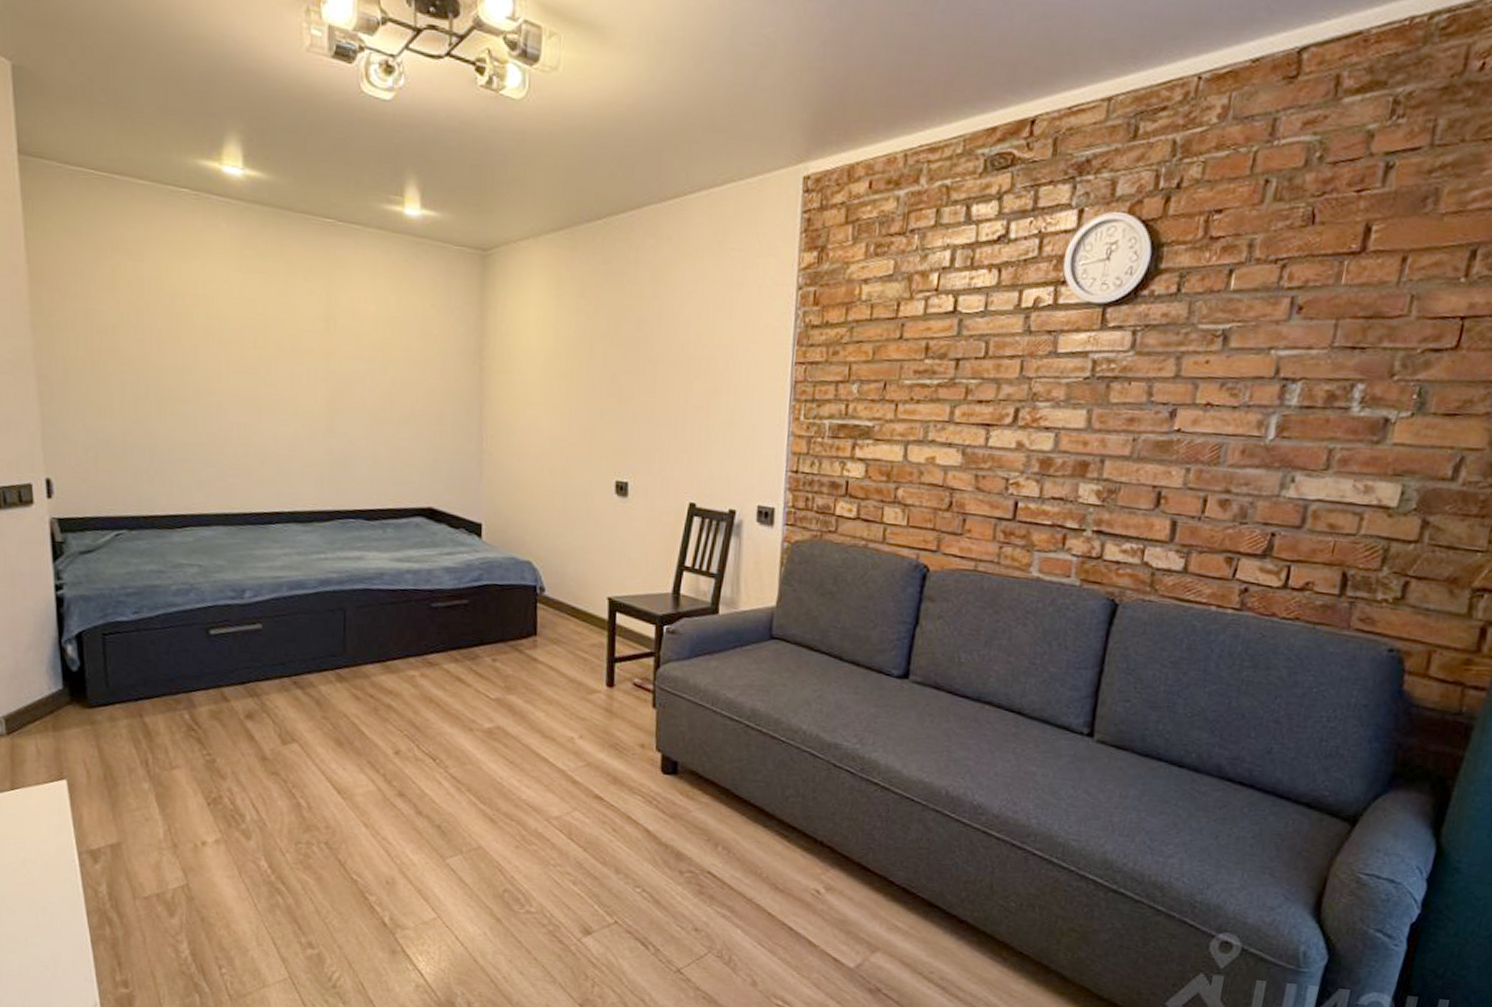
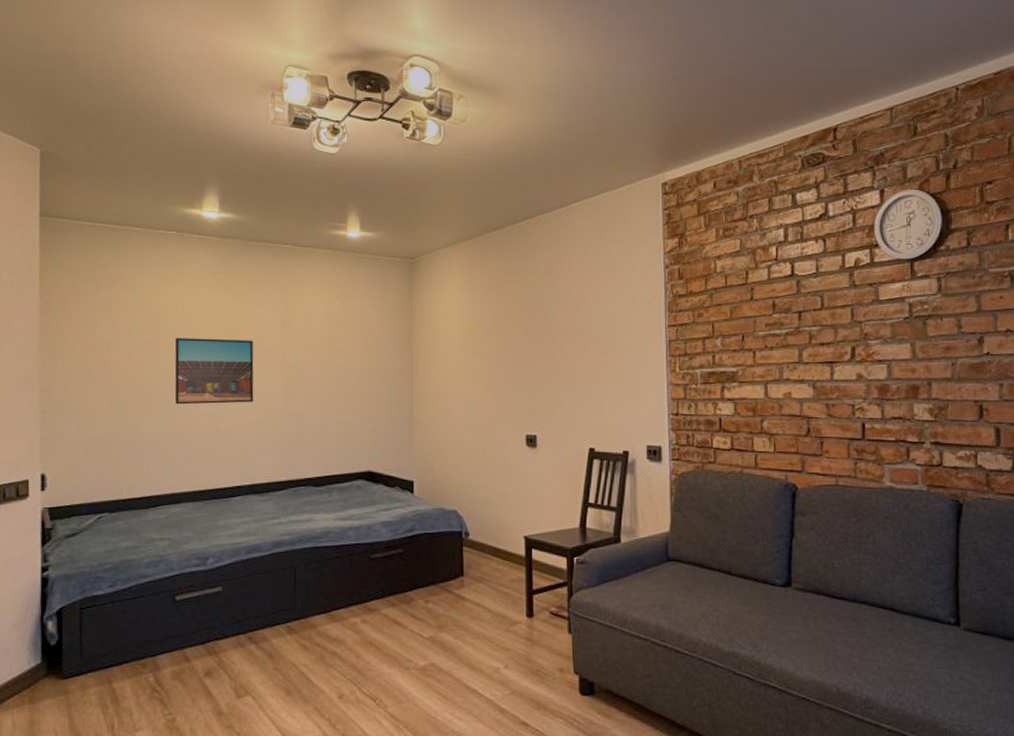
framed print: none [195,327,293,415] -> present [174,338,254,405]

